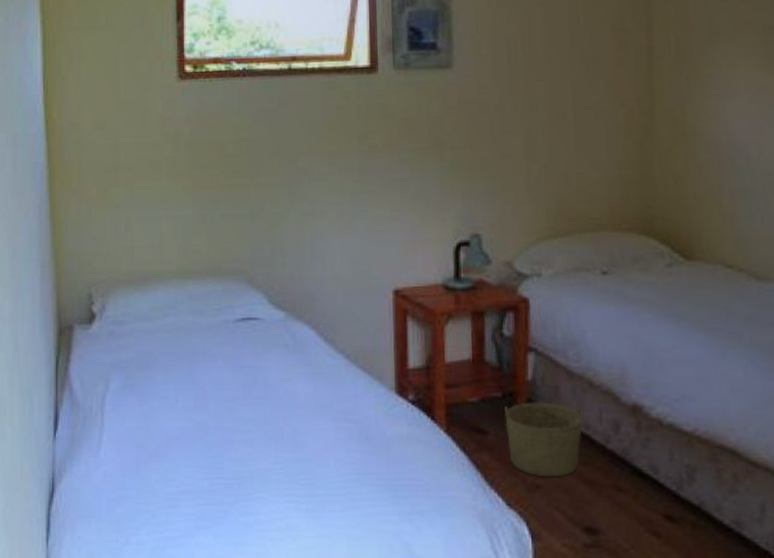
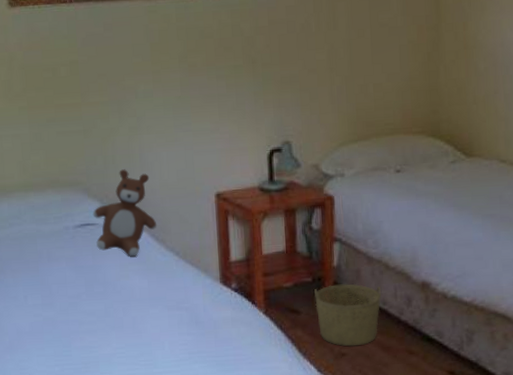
teddy bear: none [255,258,327,358] -> present [92,169,157,257]

